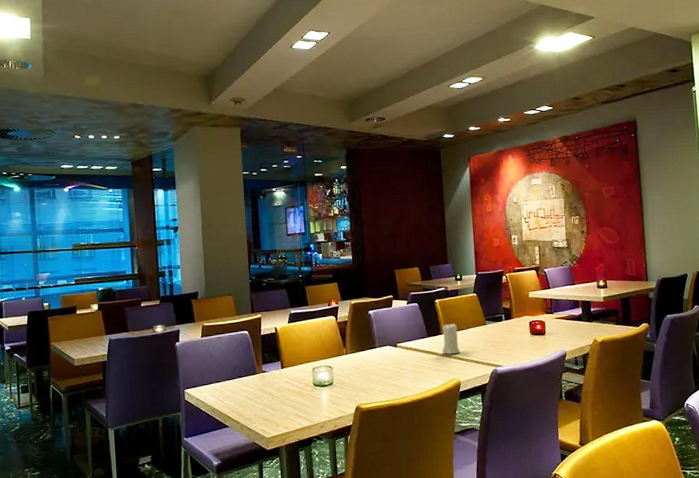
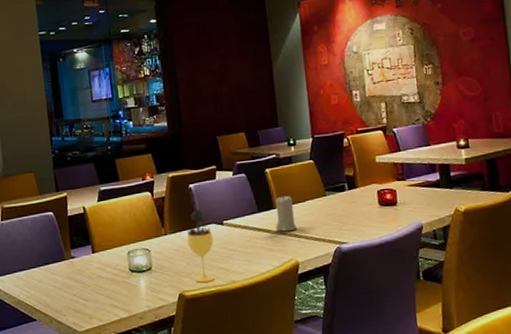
wine glass: none [365,333,388,397] -> present [187,209,214,283]

